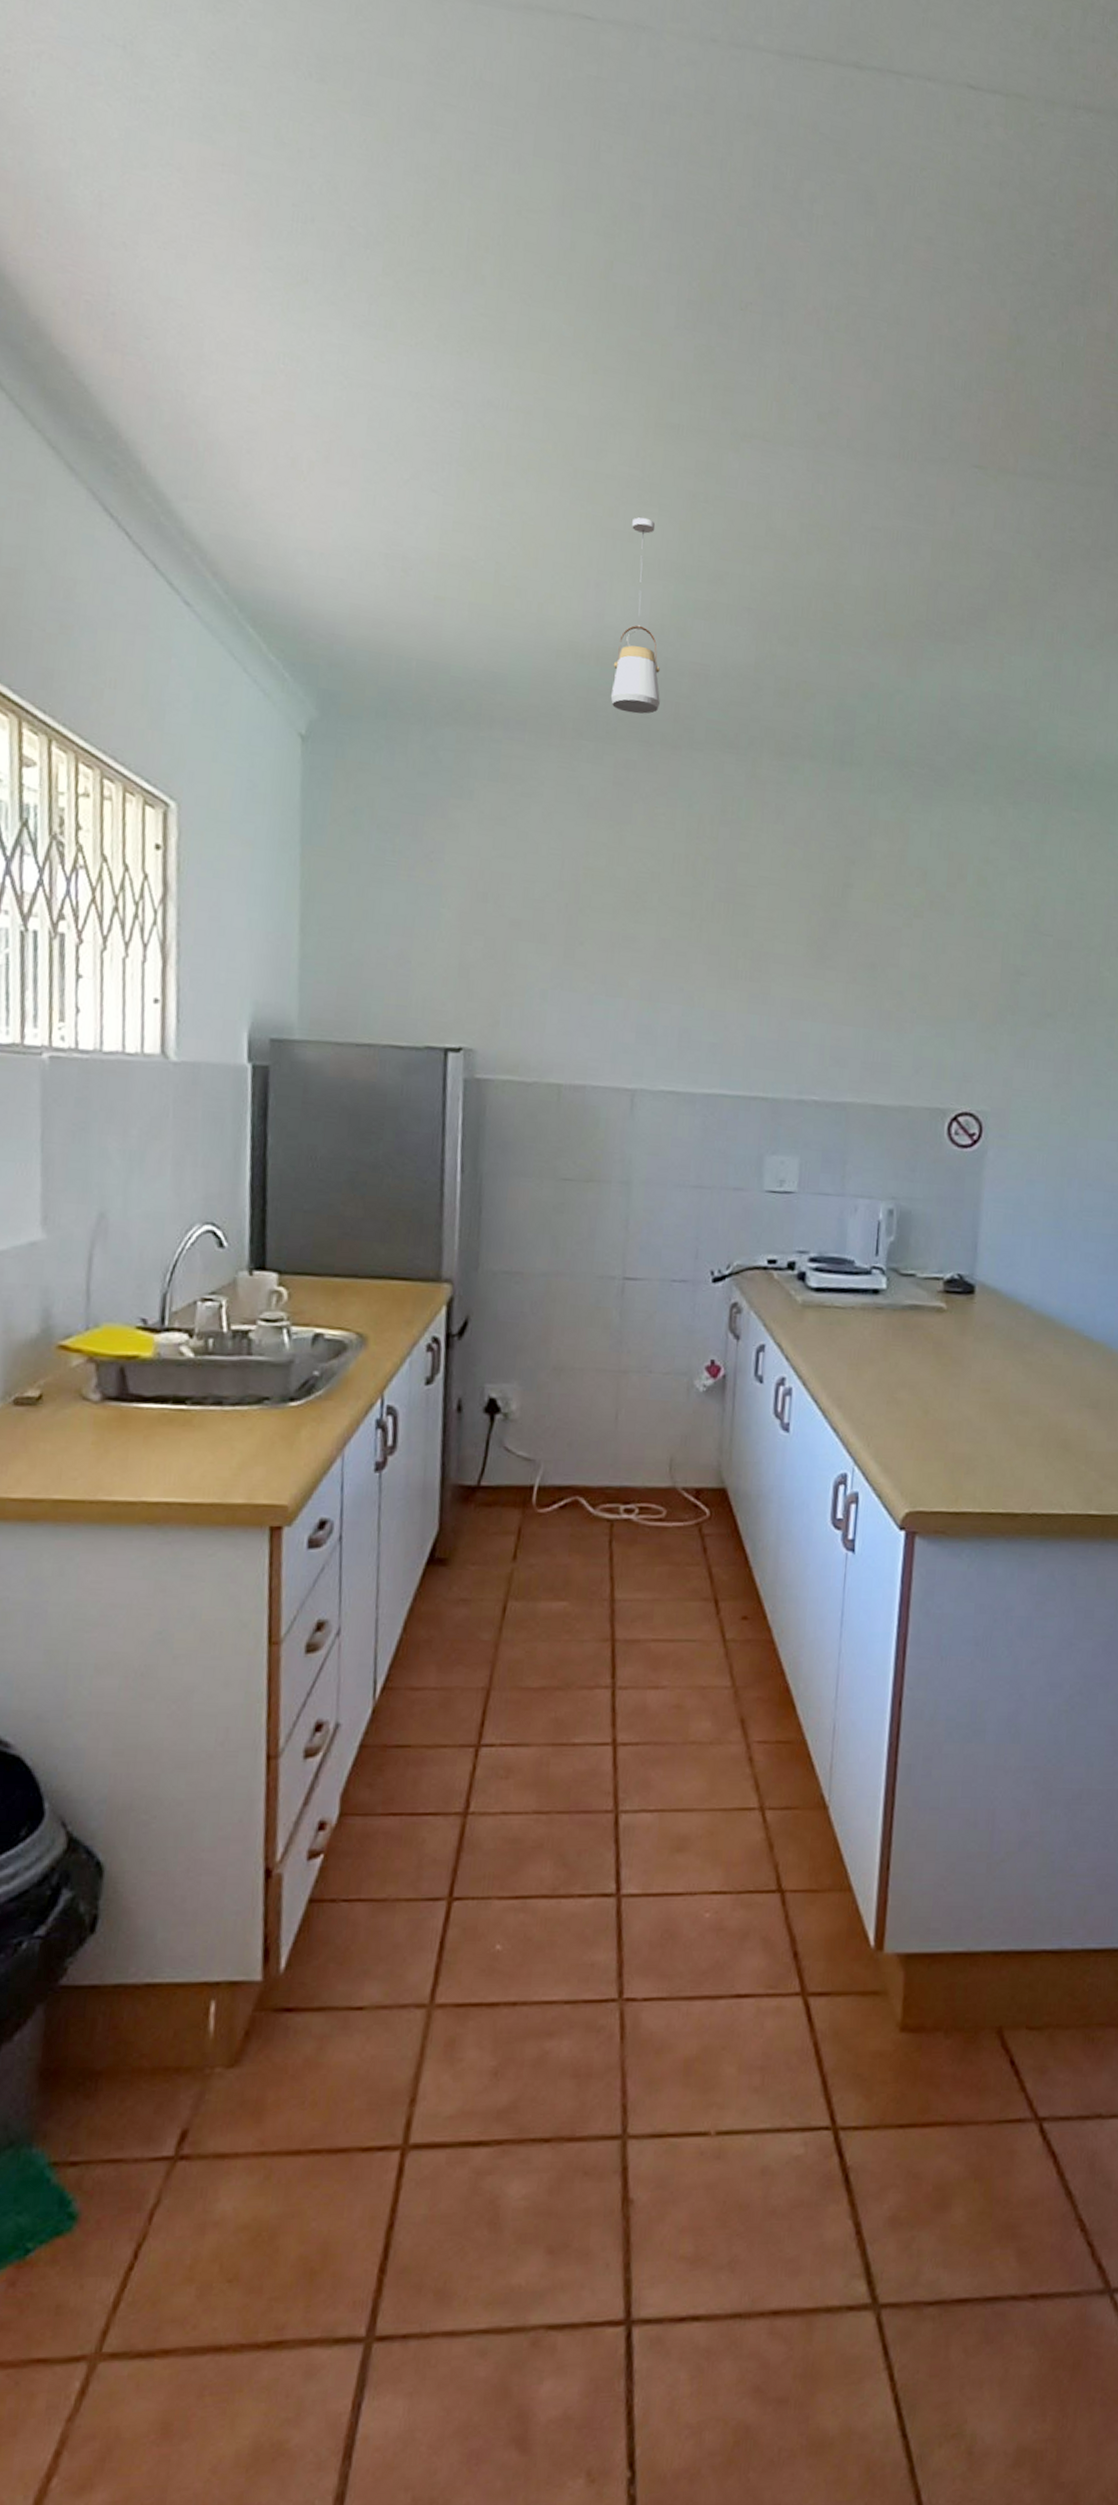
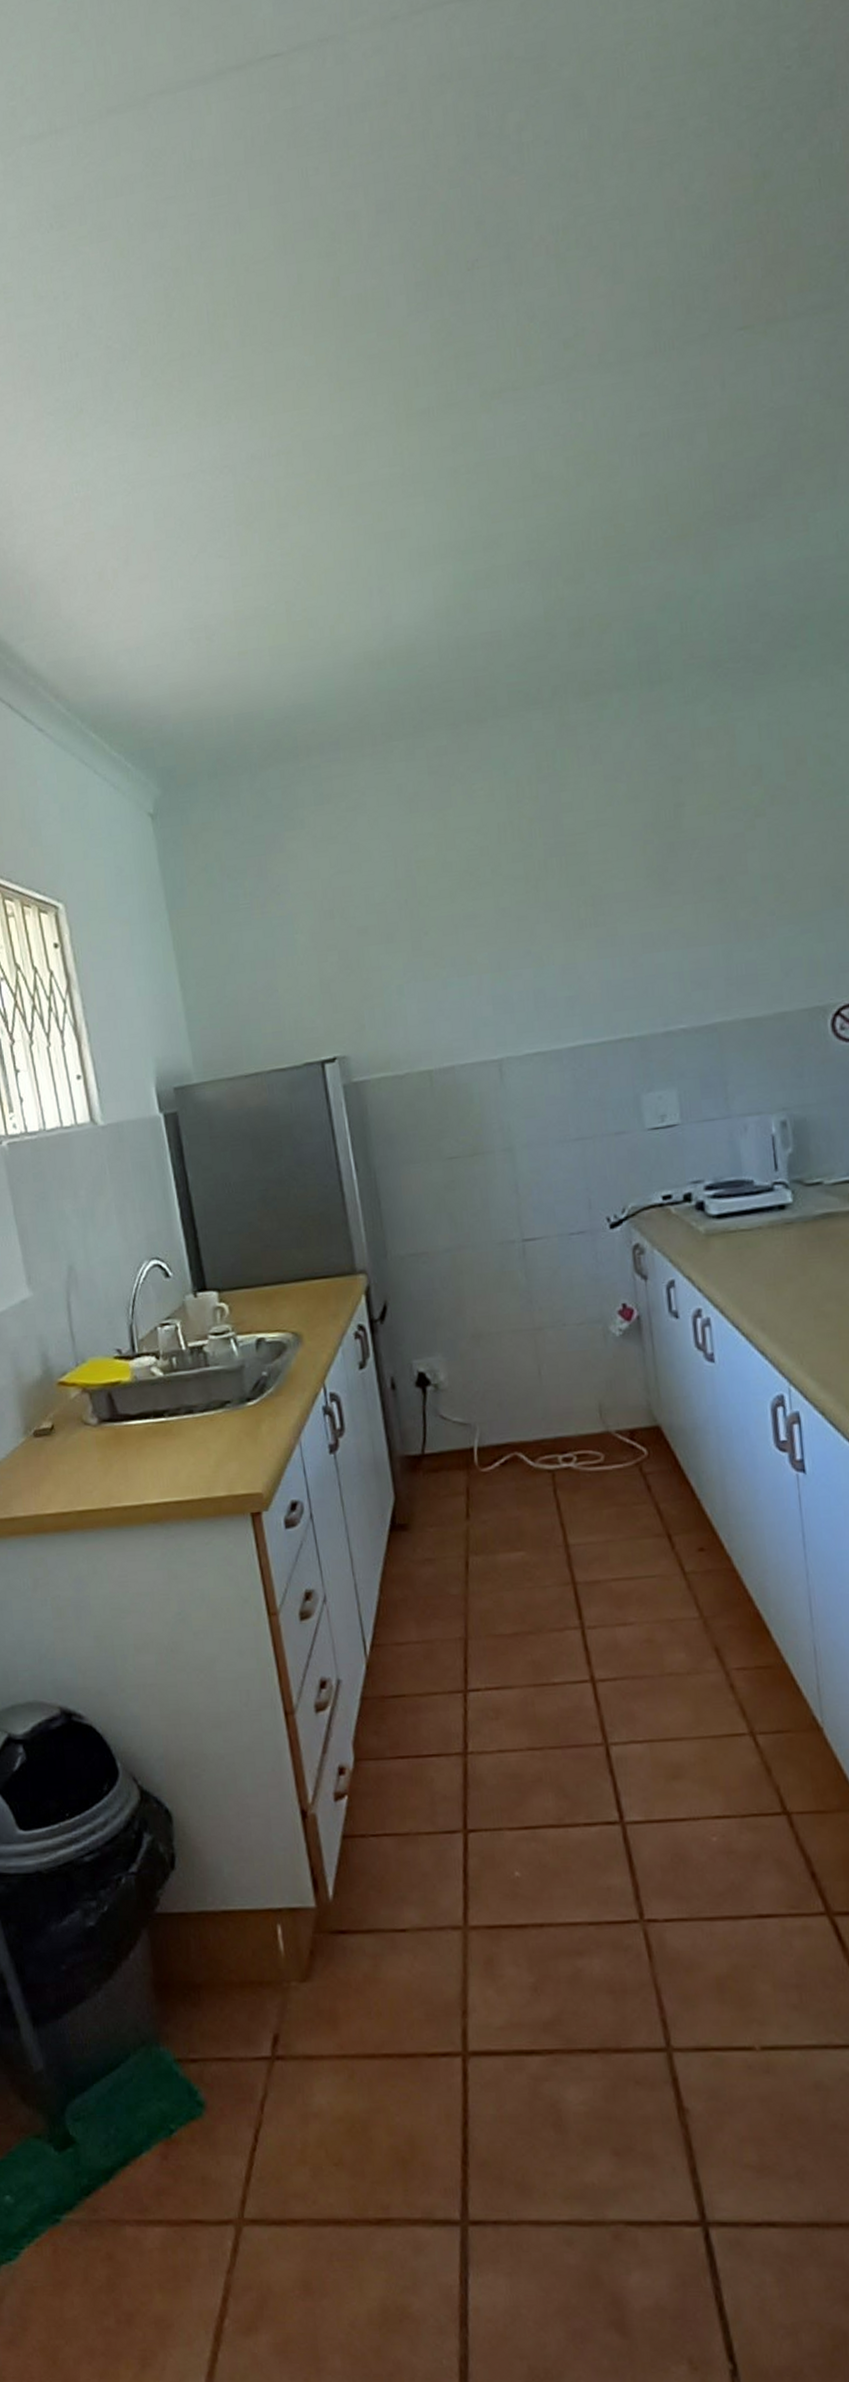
pendant light: present [610,517,660,714] -> none [401,510,459,703]

